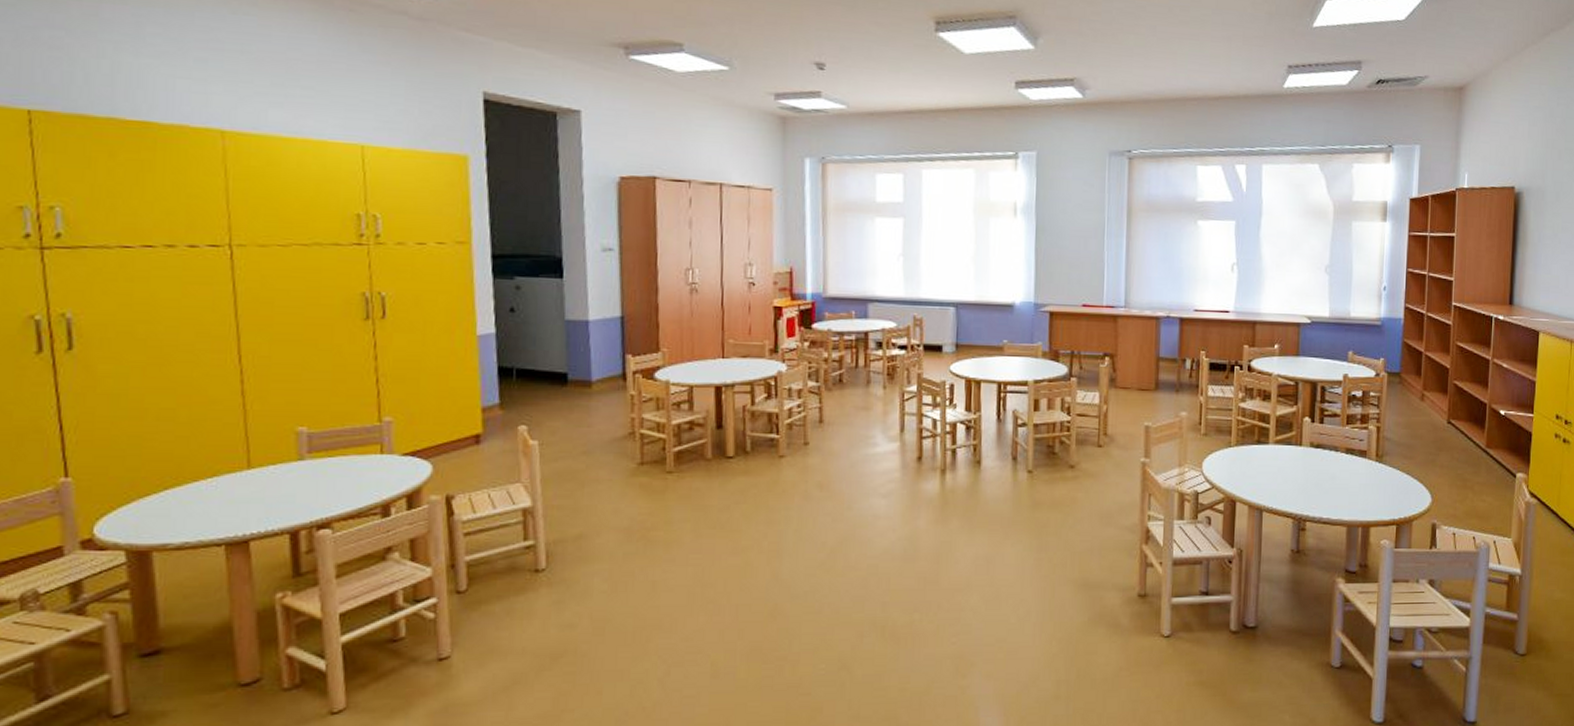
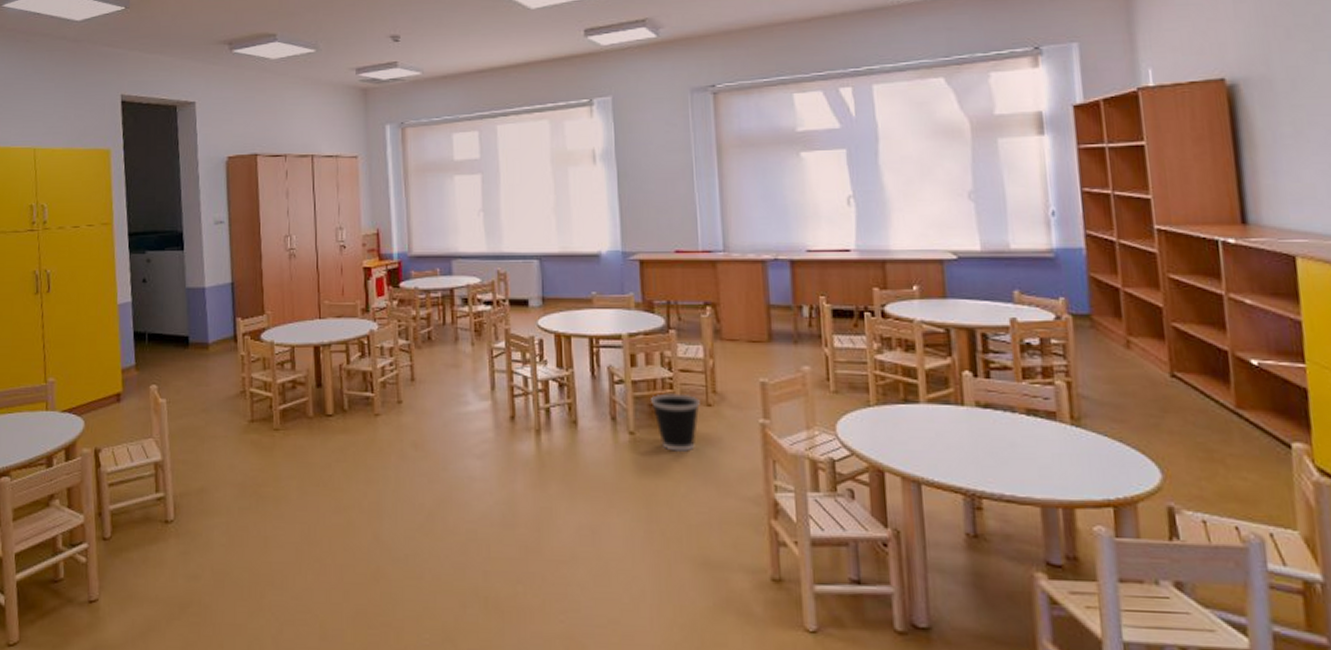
wastebasket: none [1049,435,1092,488] -> present [651,393,700,452]

